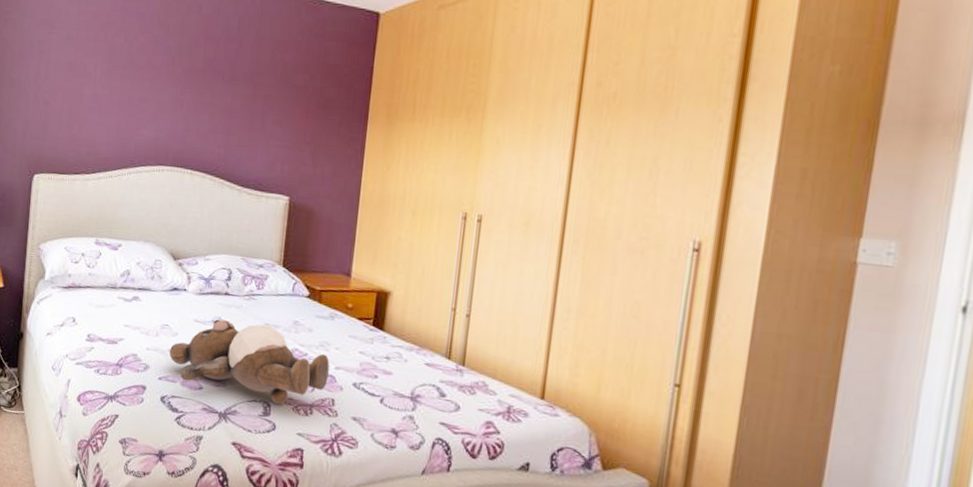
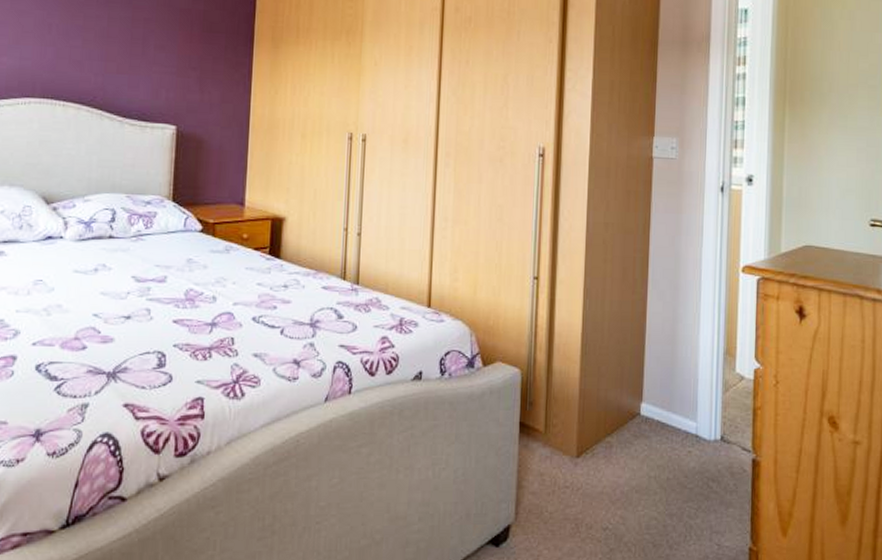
teddy bear: present [169,319,330,405] -> none [44,266,227,353]

